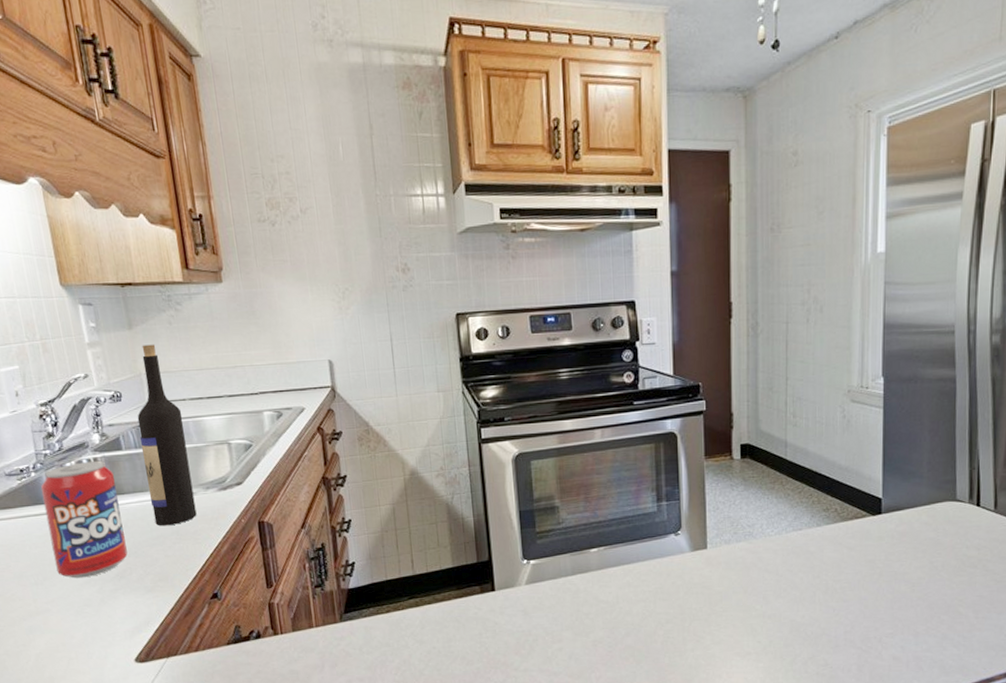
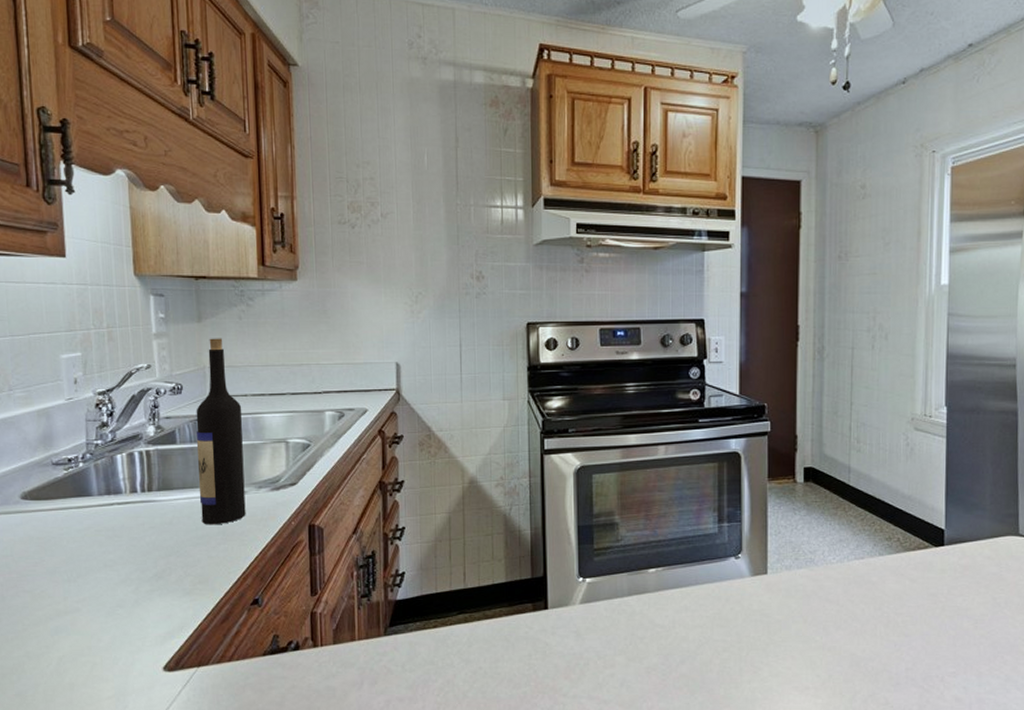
soda can: present [40,460,128,578] -> none [87,453,169,577]

